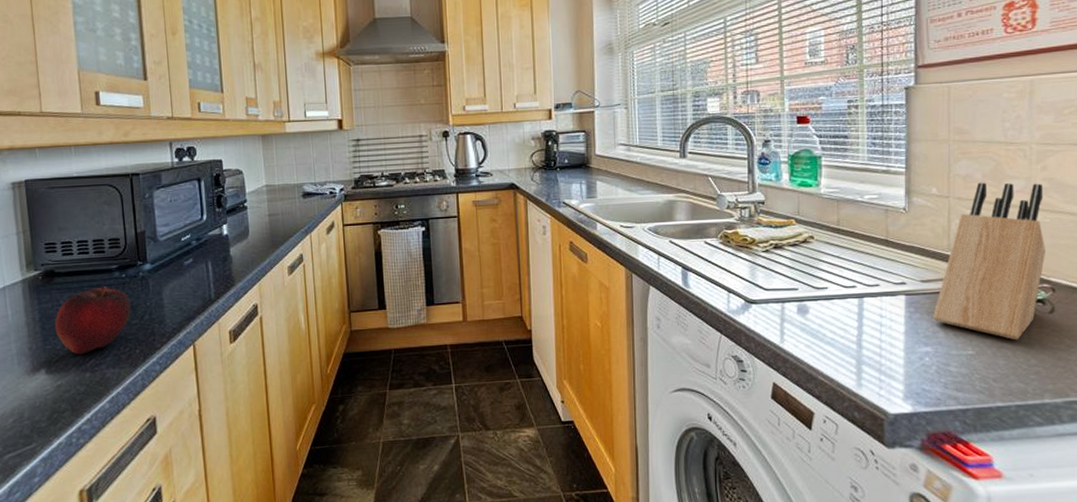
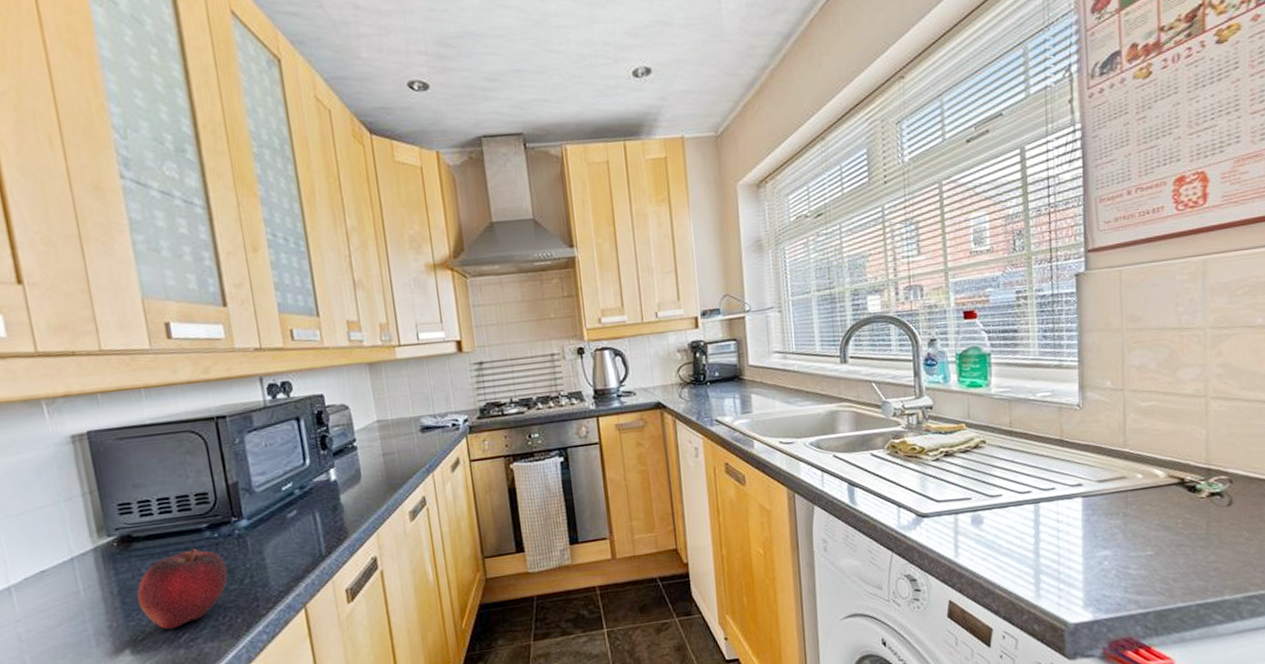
knife block: present [933,182,1045,340] -> none [1111,369,1222,537]

